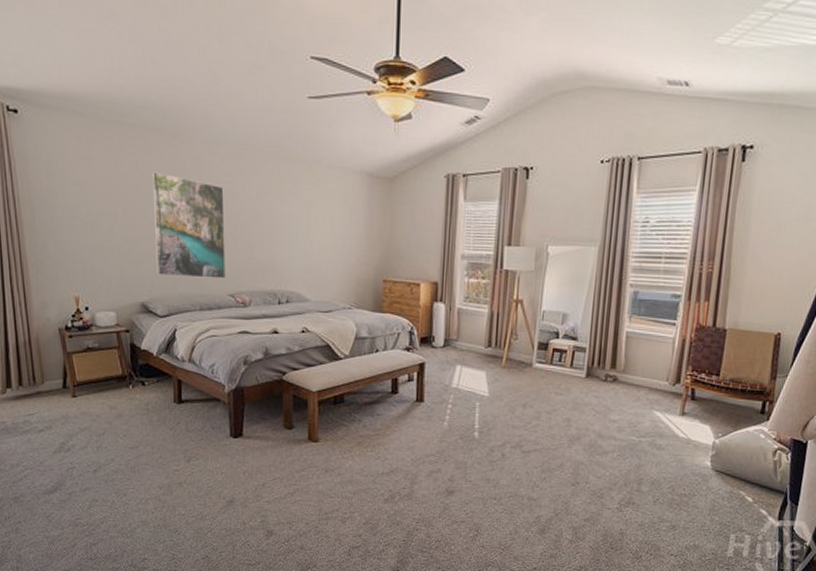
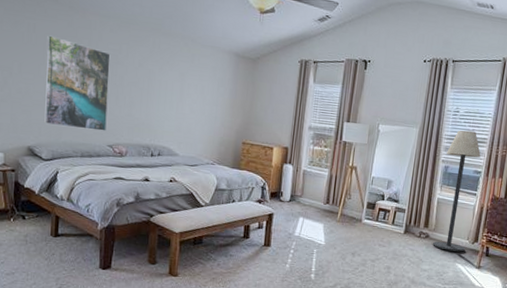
floor lamp: none [623,244,680,396] -> present [433,130,481,252]

